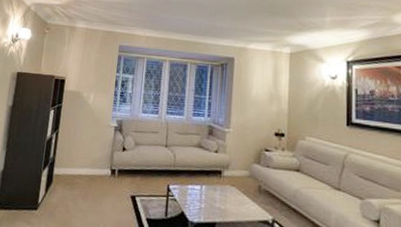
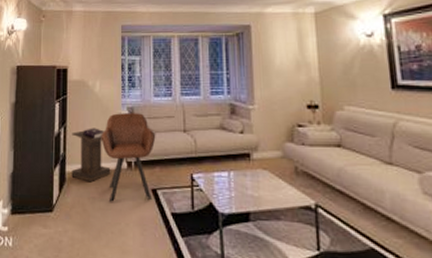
lectern: none [58,135,96,186] -> present [71,128,111,183]
armchair: none [89,124,140,205] -> present [101,113,156,202]

